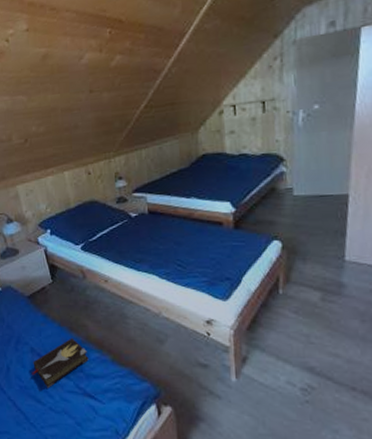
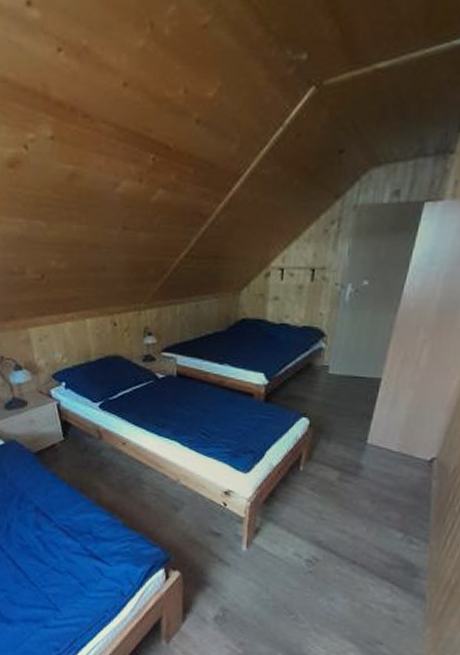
hardback book: present [31,338,89,388] -> none [34,499,98,549]

